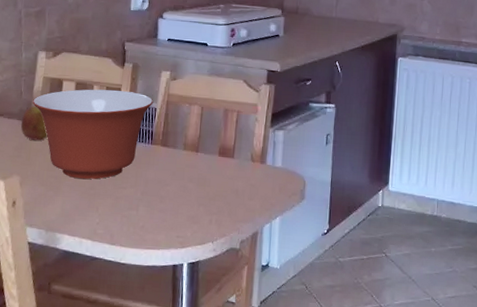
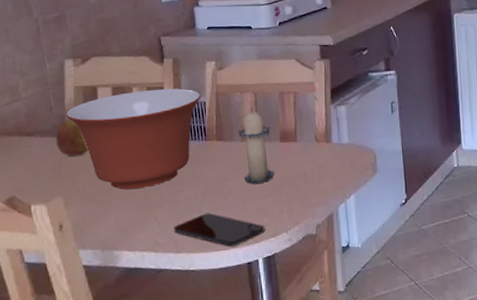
smartphone: none [111,212,194,247] -> present [173,212,265,247]
candle: none [181,119,212,192] -> present [237,106,276,184]

